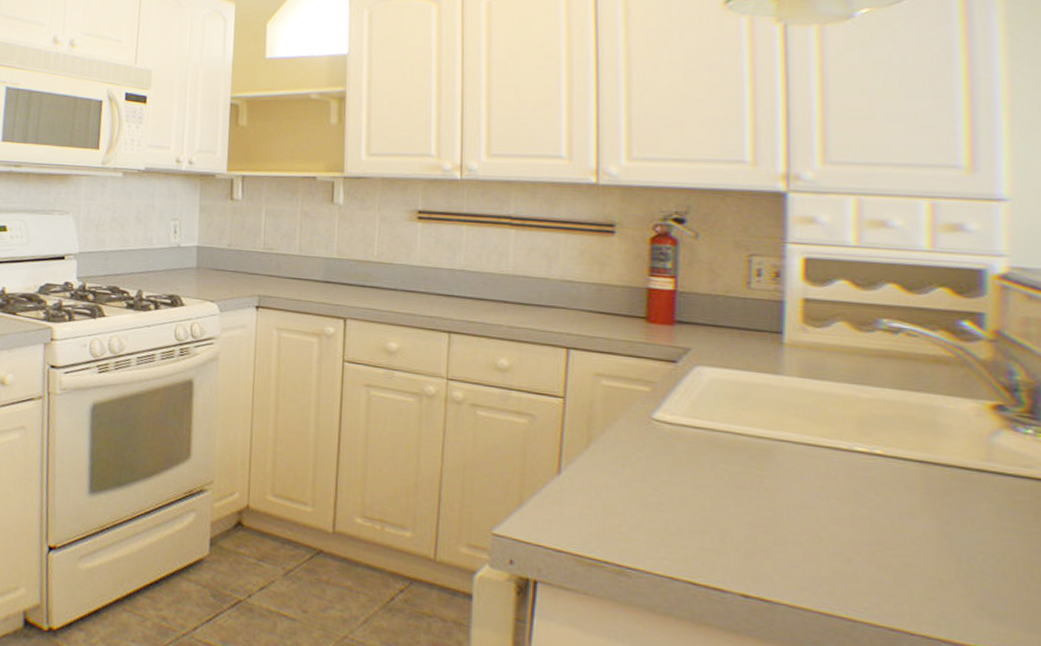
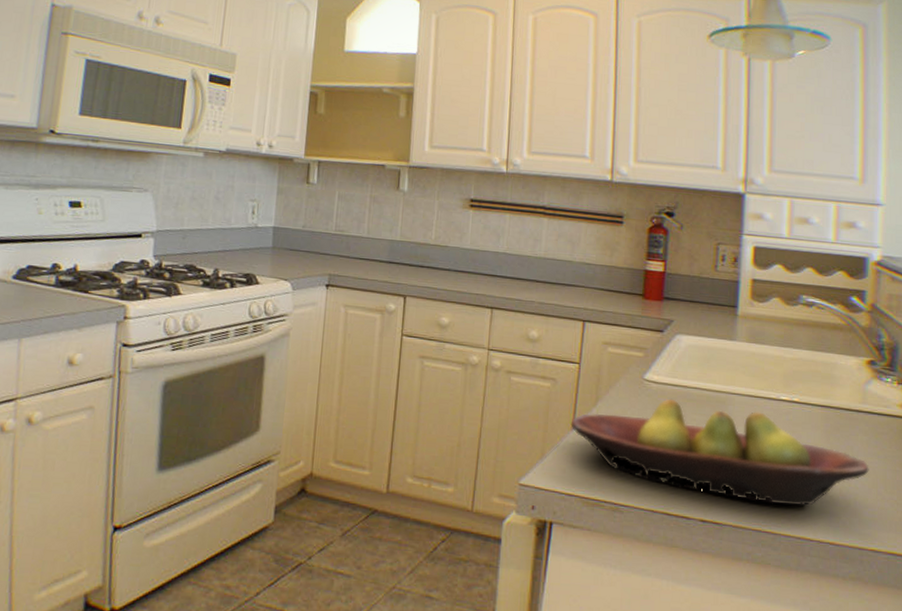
fruit bowl: none [556,443,1003,589] -> present [571,398,869,506]

